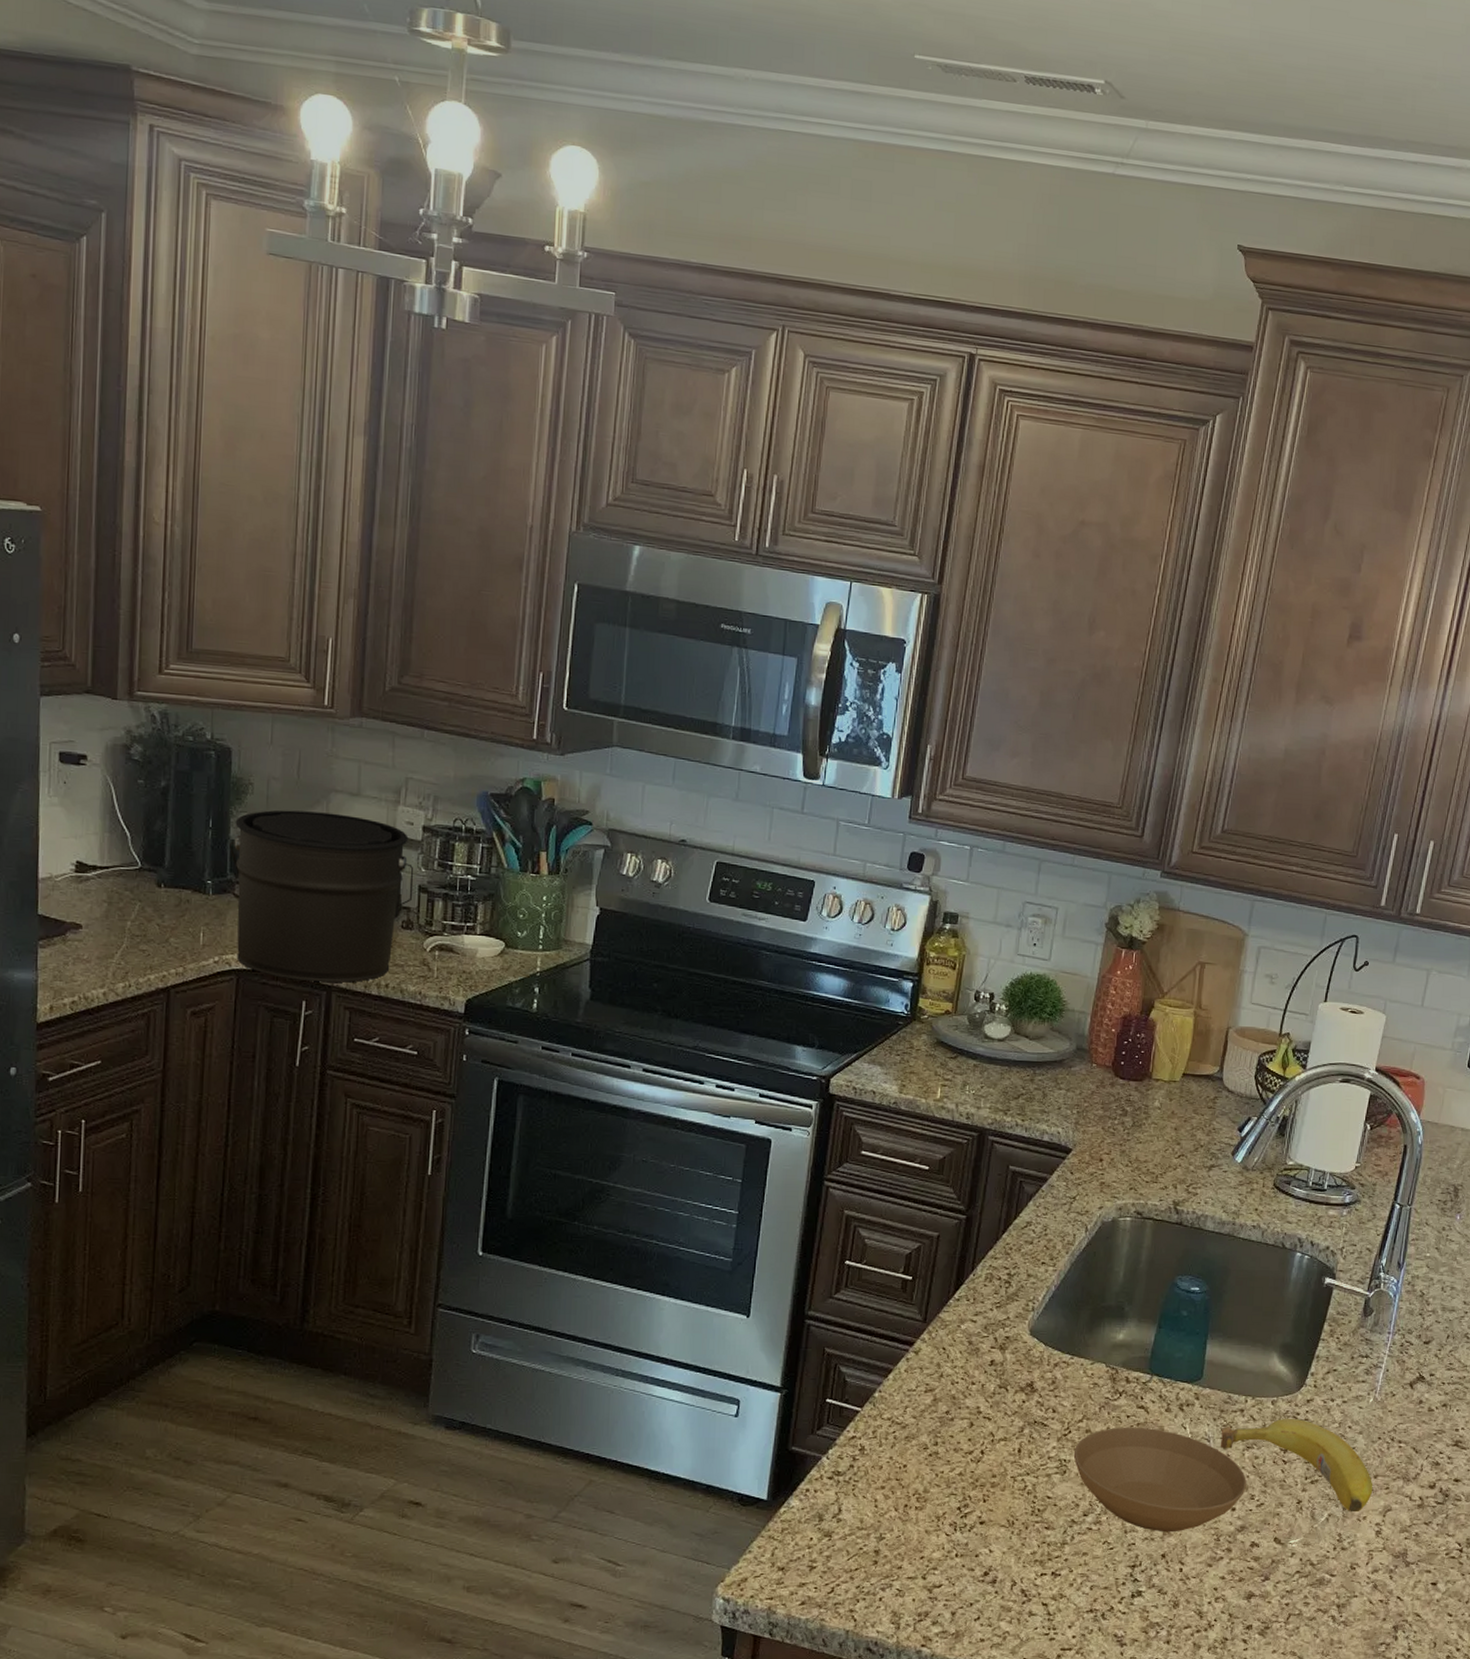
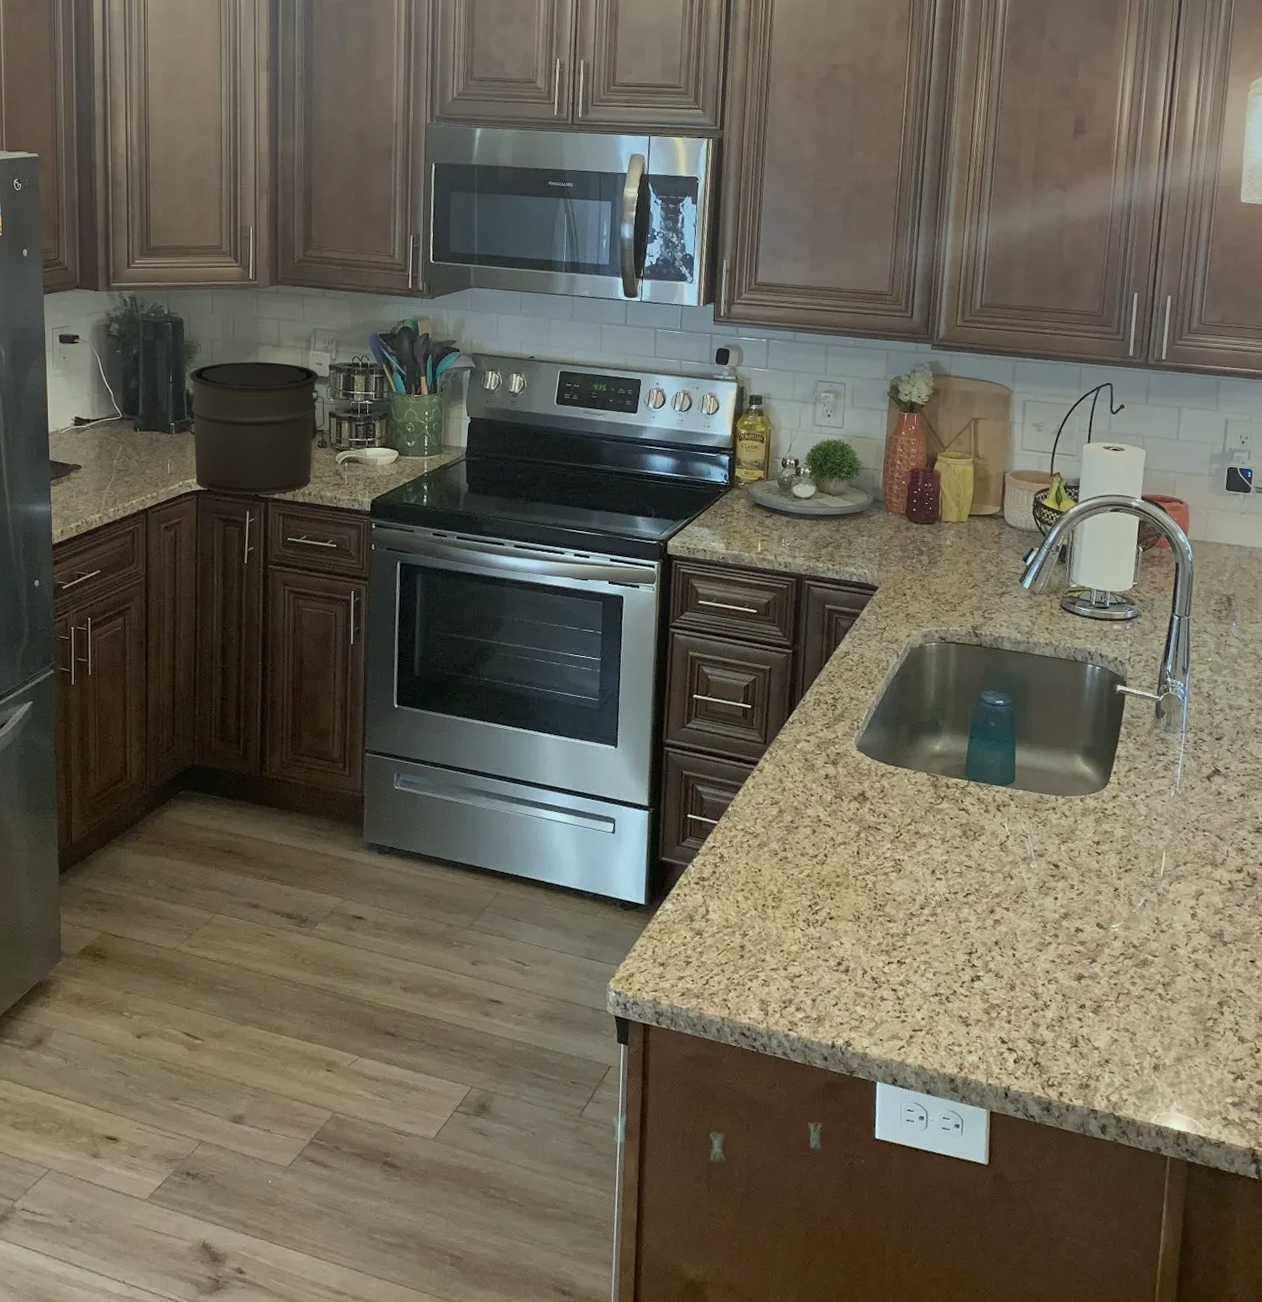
bowl: present [1073,1427,1247,1531] -> none [906,827,1066,921]
fruit: present [1220,1418,1373,1513] -> none [1036,813,1184,898]

